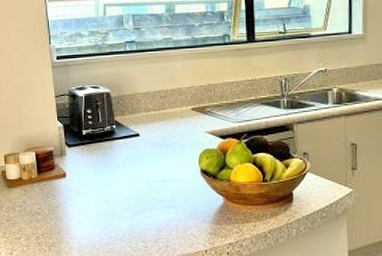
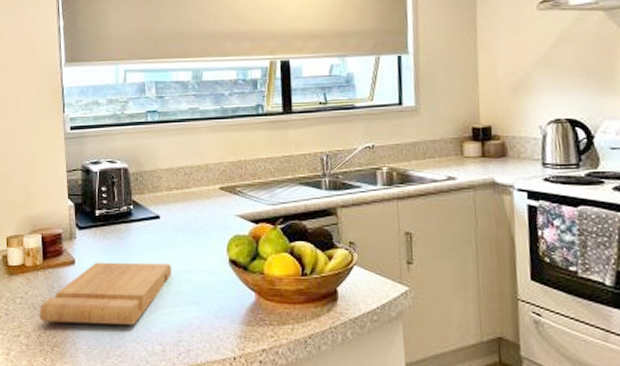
cutting board: none [37,174,151,226] -> present [40,262,171,325]

